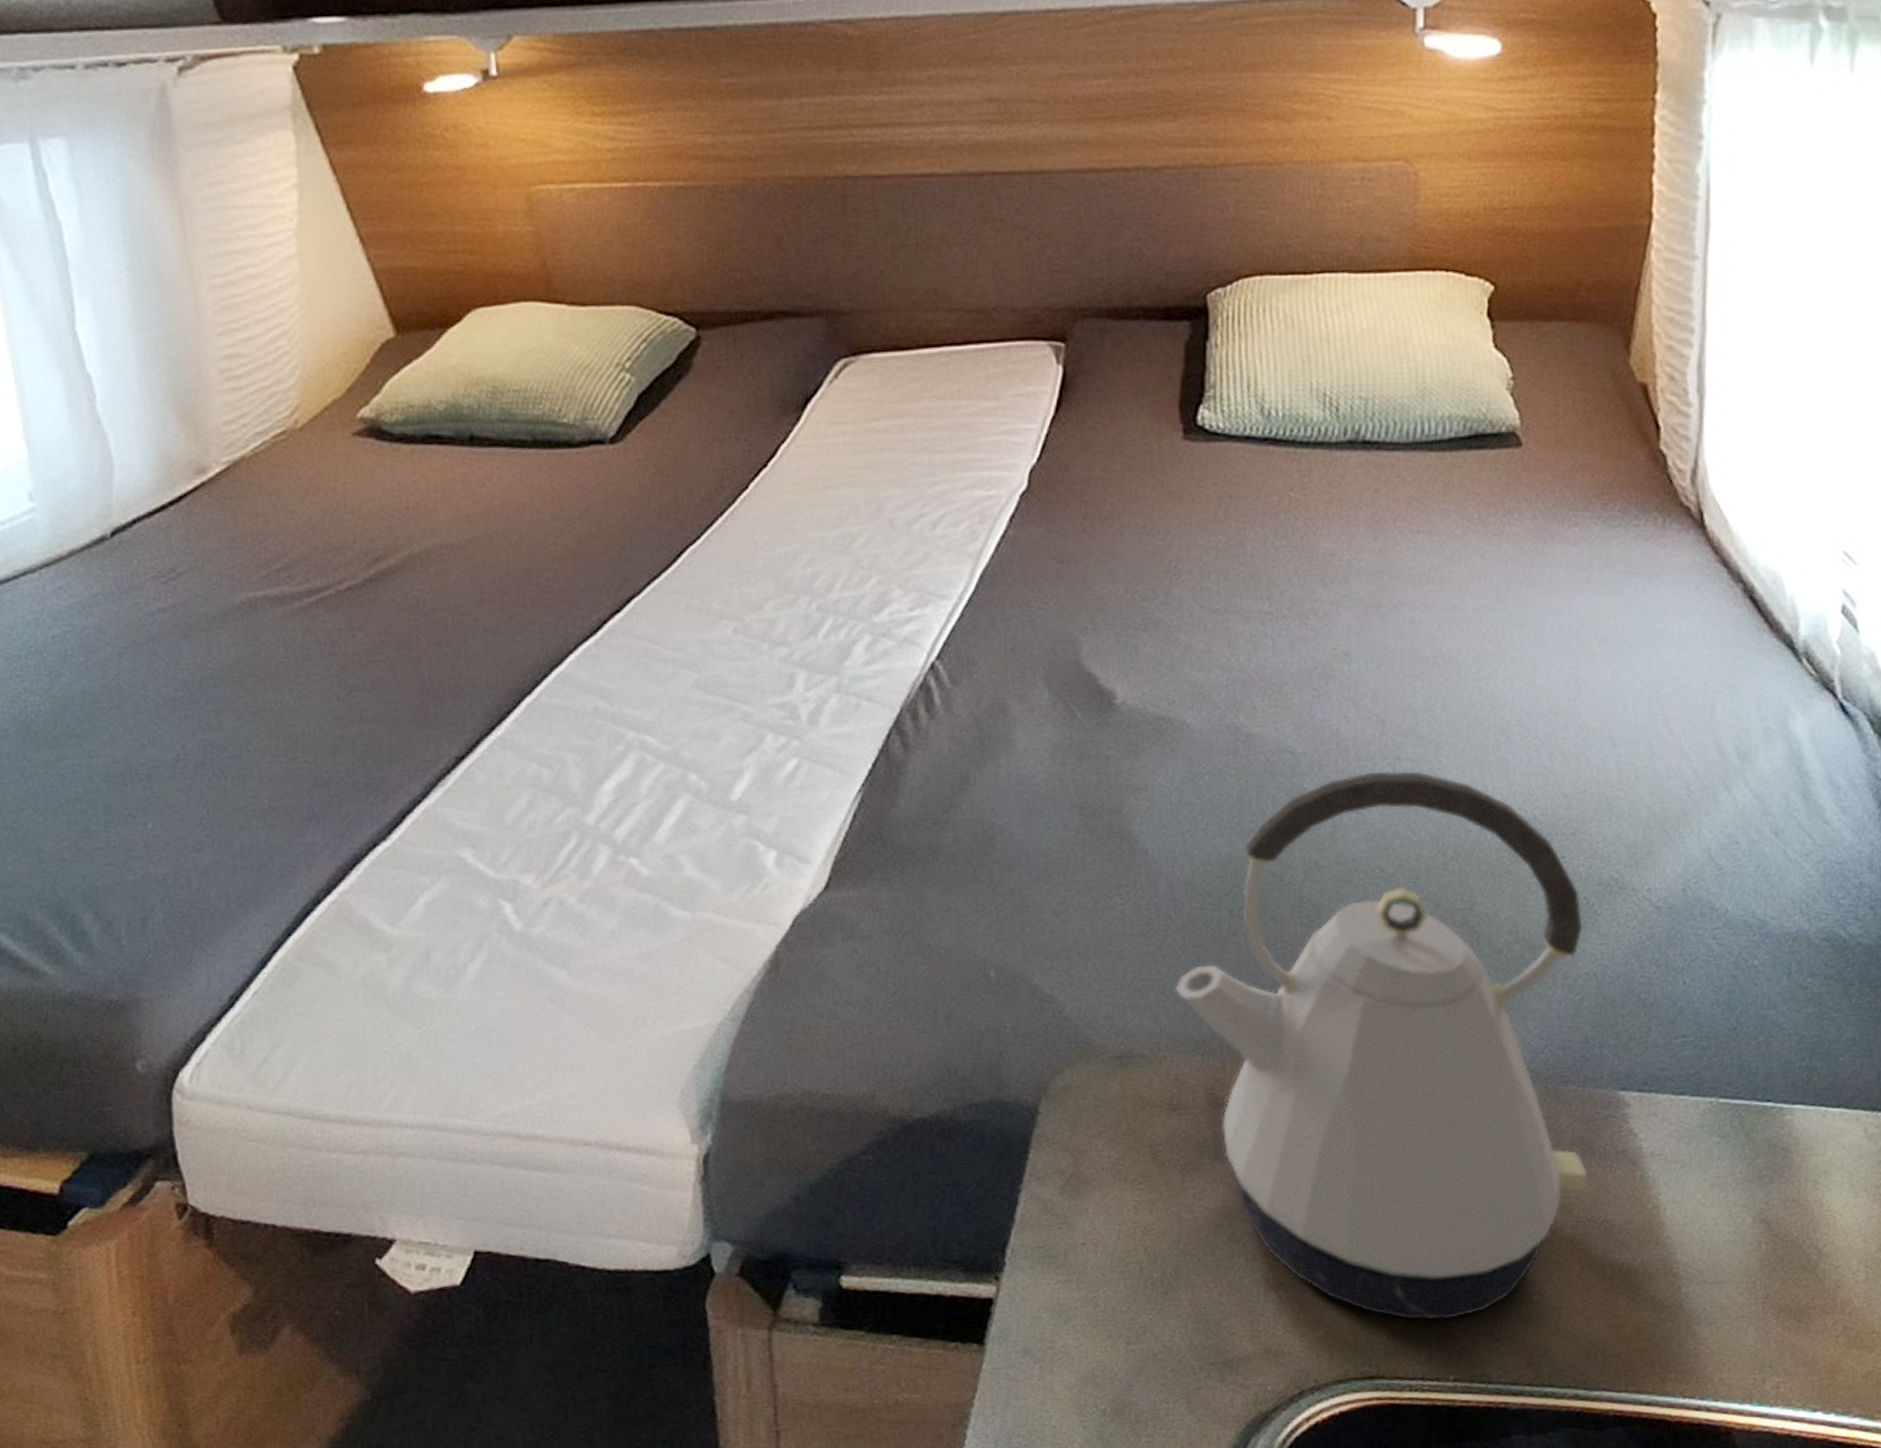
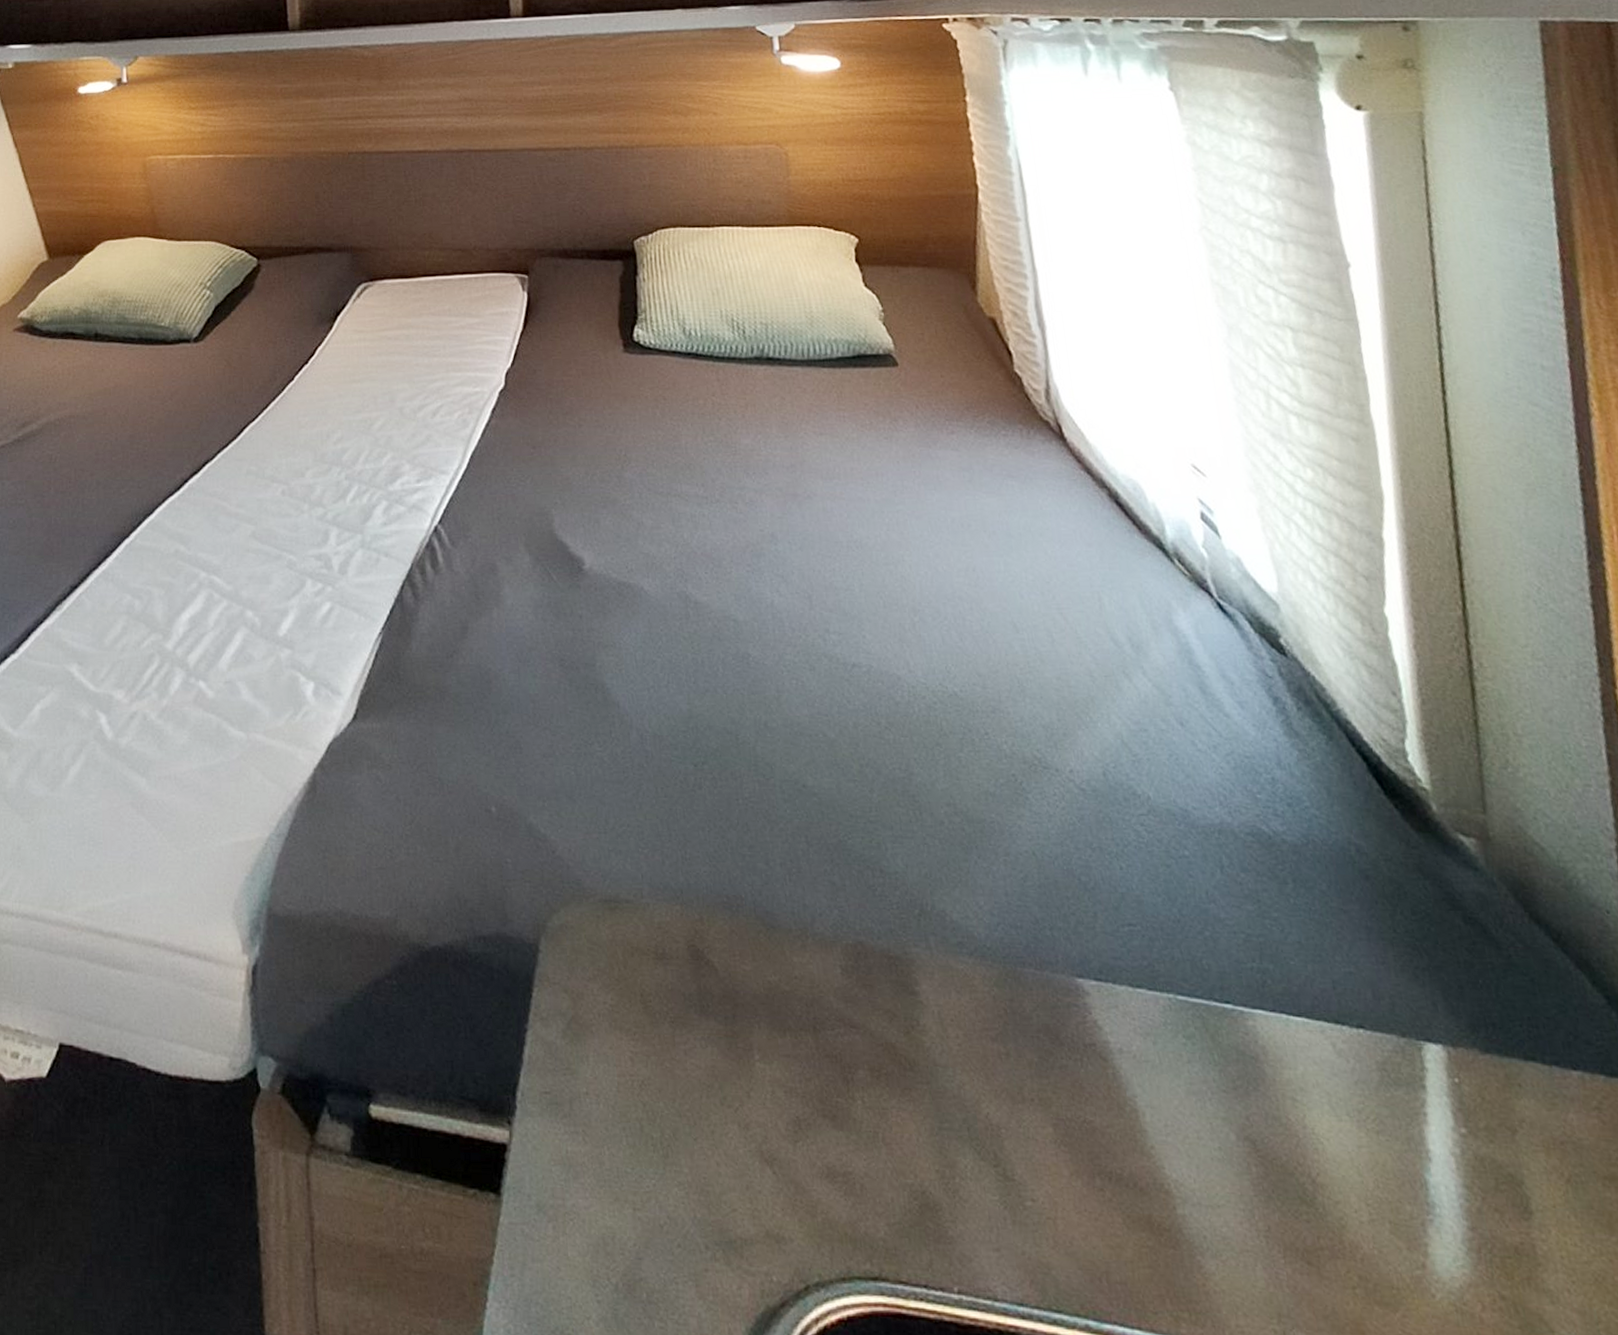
kettle: present [1175,771,1589,1320] -> none [652,642,1063,1220]

